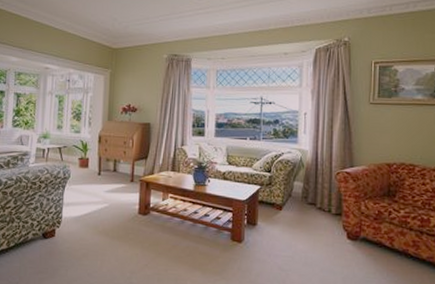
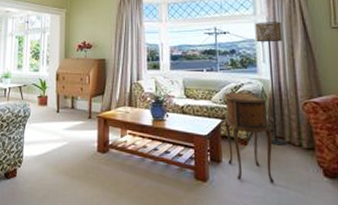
side table: none [263,160,305,244] -> present [223,92,275,183]
floor lamp: none [299,94,324,211] -> present [255,21,286,146]

